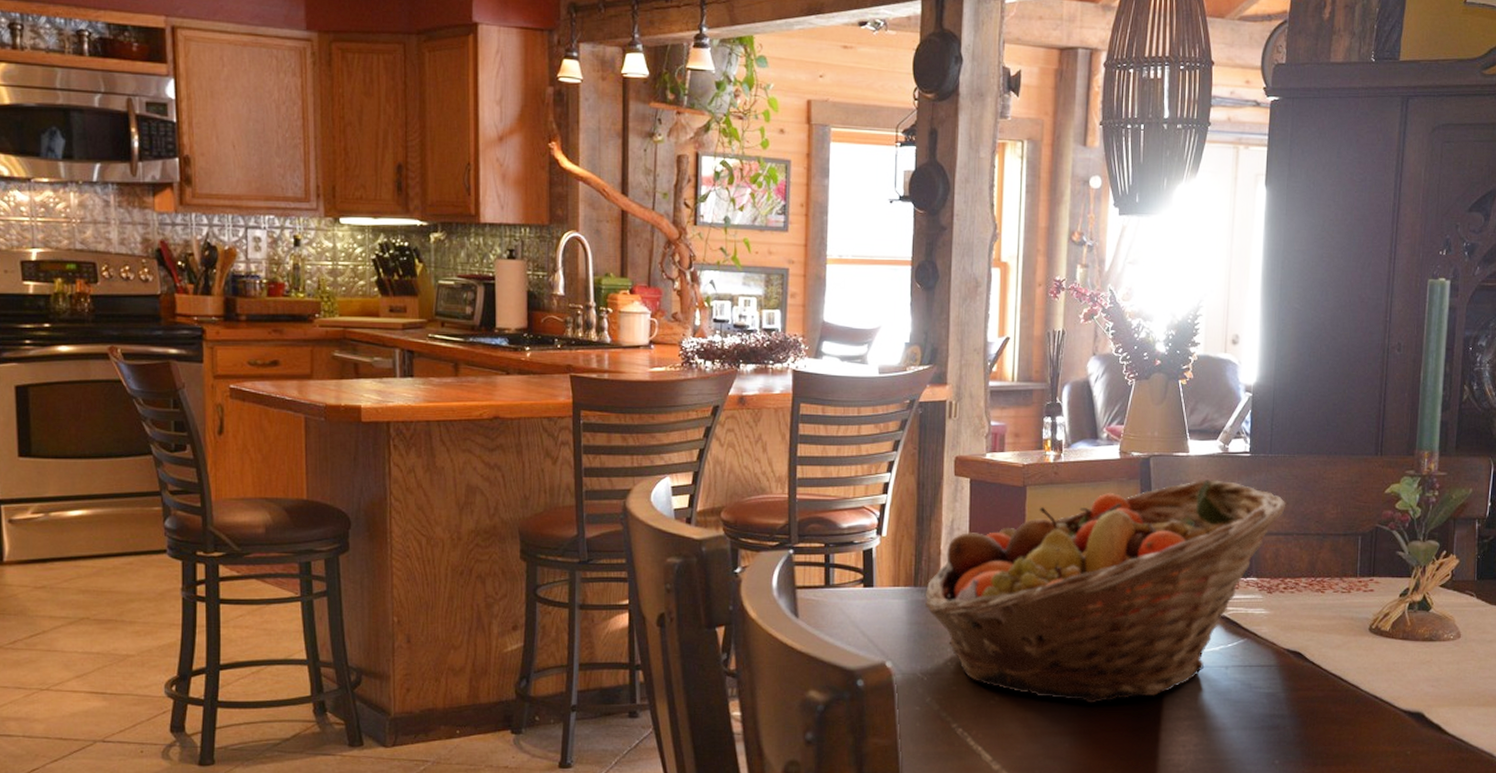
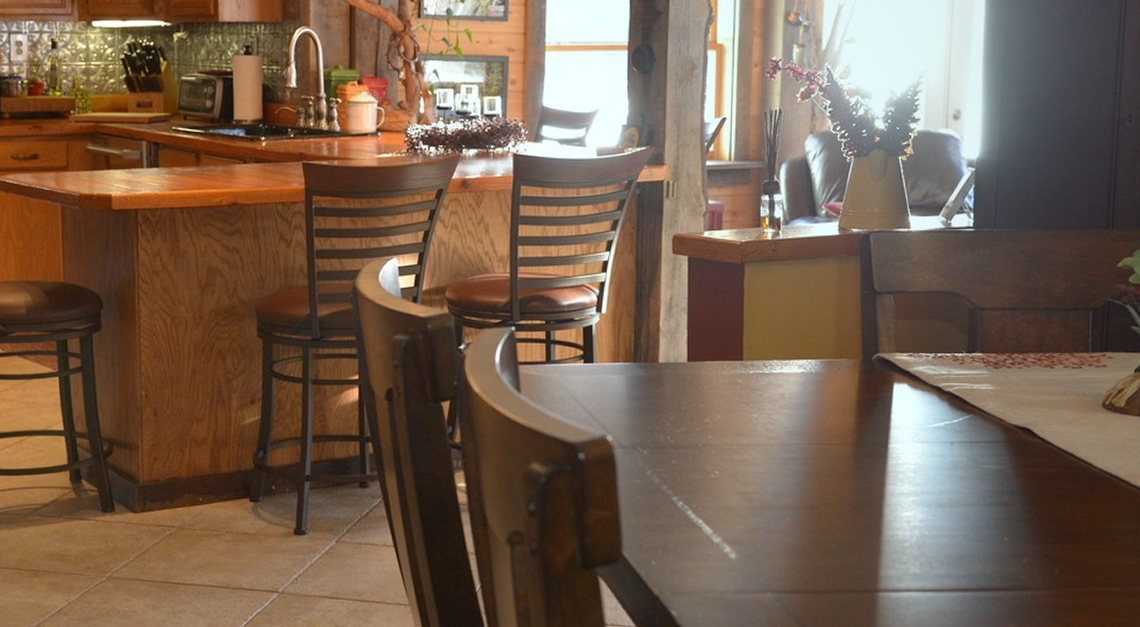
fruit basket: present [925,479,1287,704] -> none [645,255,1013,479]

